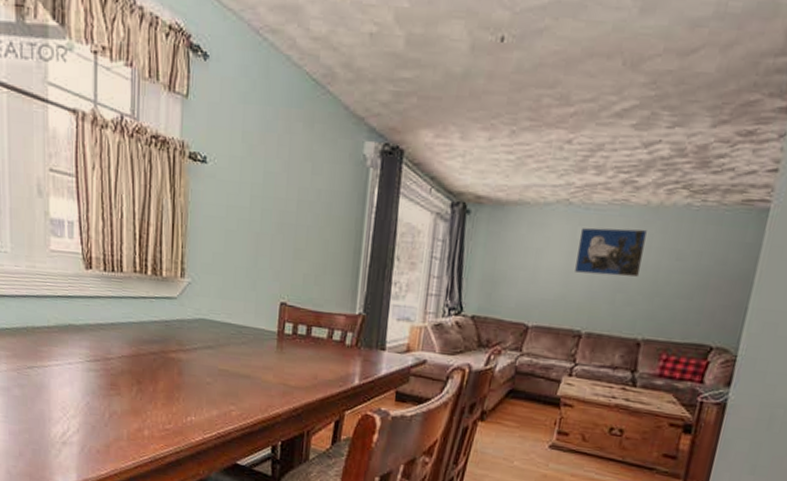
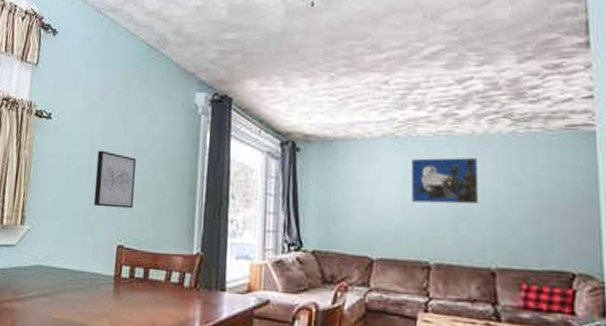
wall art: none [255,202,299,266] -> present [93,150,136,209]

